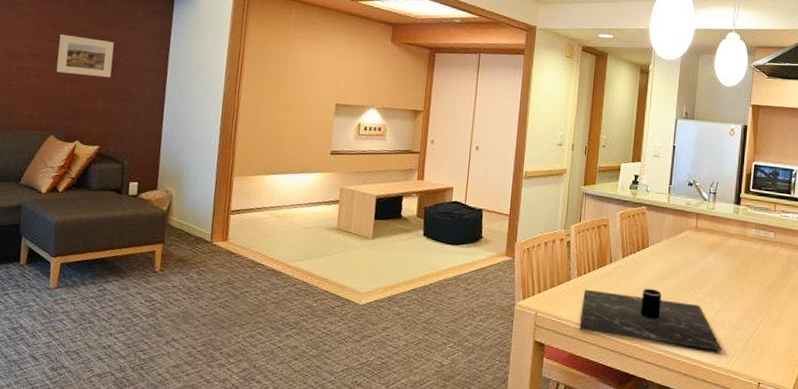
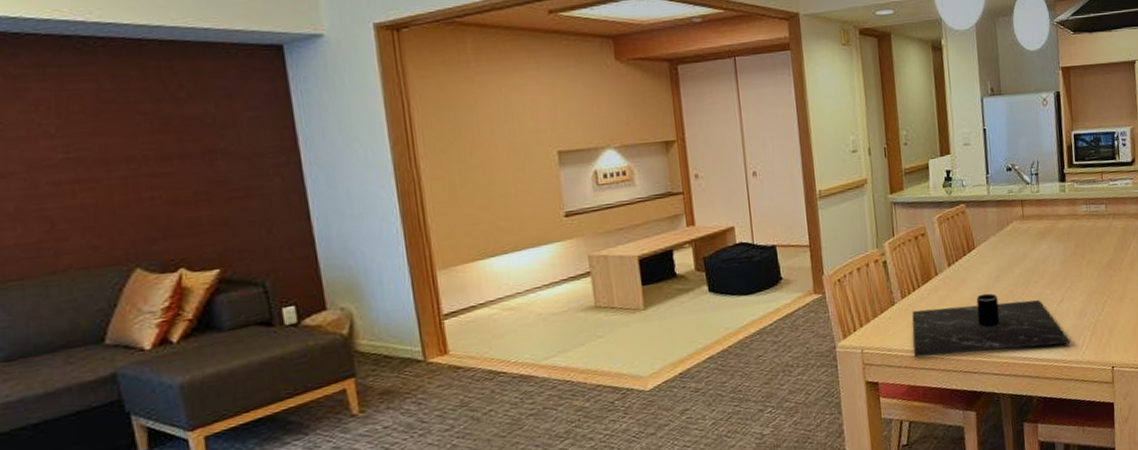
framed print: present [56,35,114,78] -> none [108,121,211,179]

